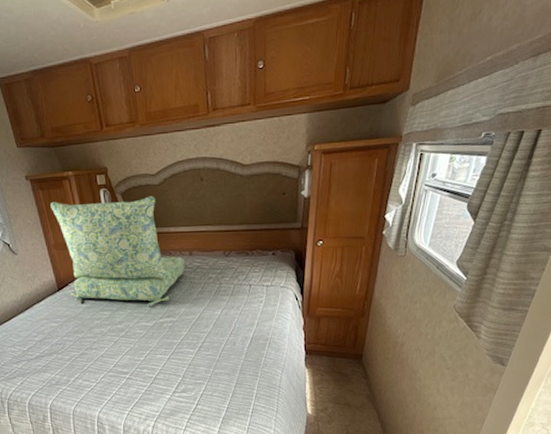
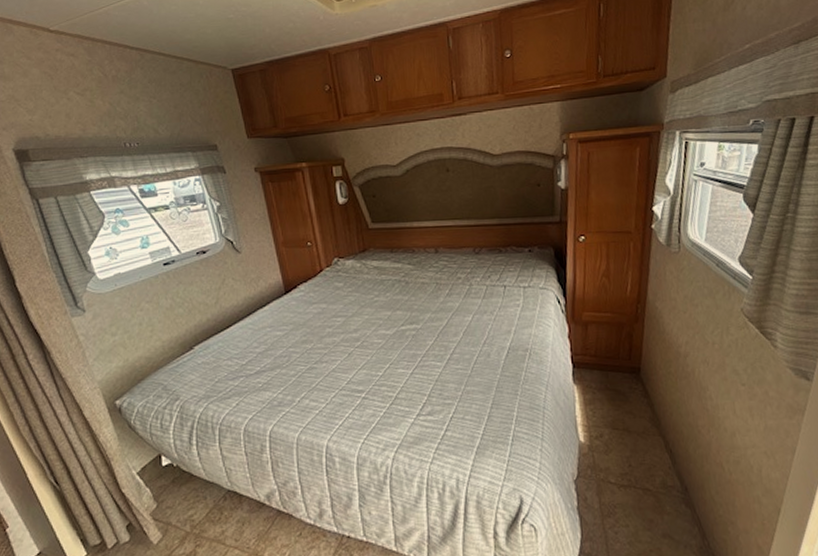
seat cushion: present [50,196,186,308] -> none [281,188,431,313]

